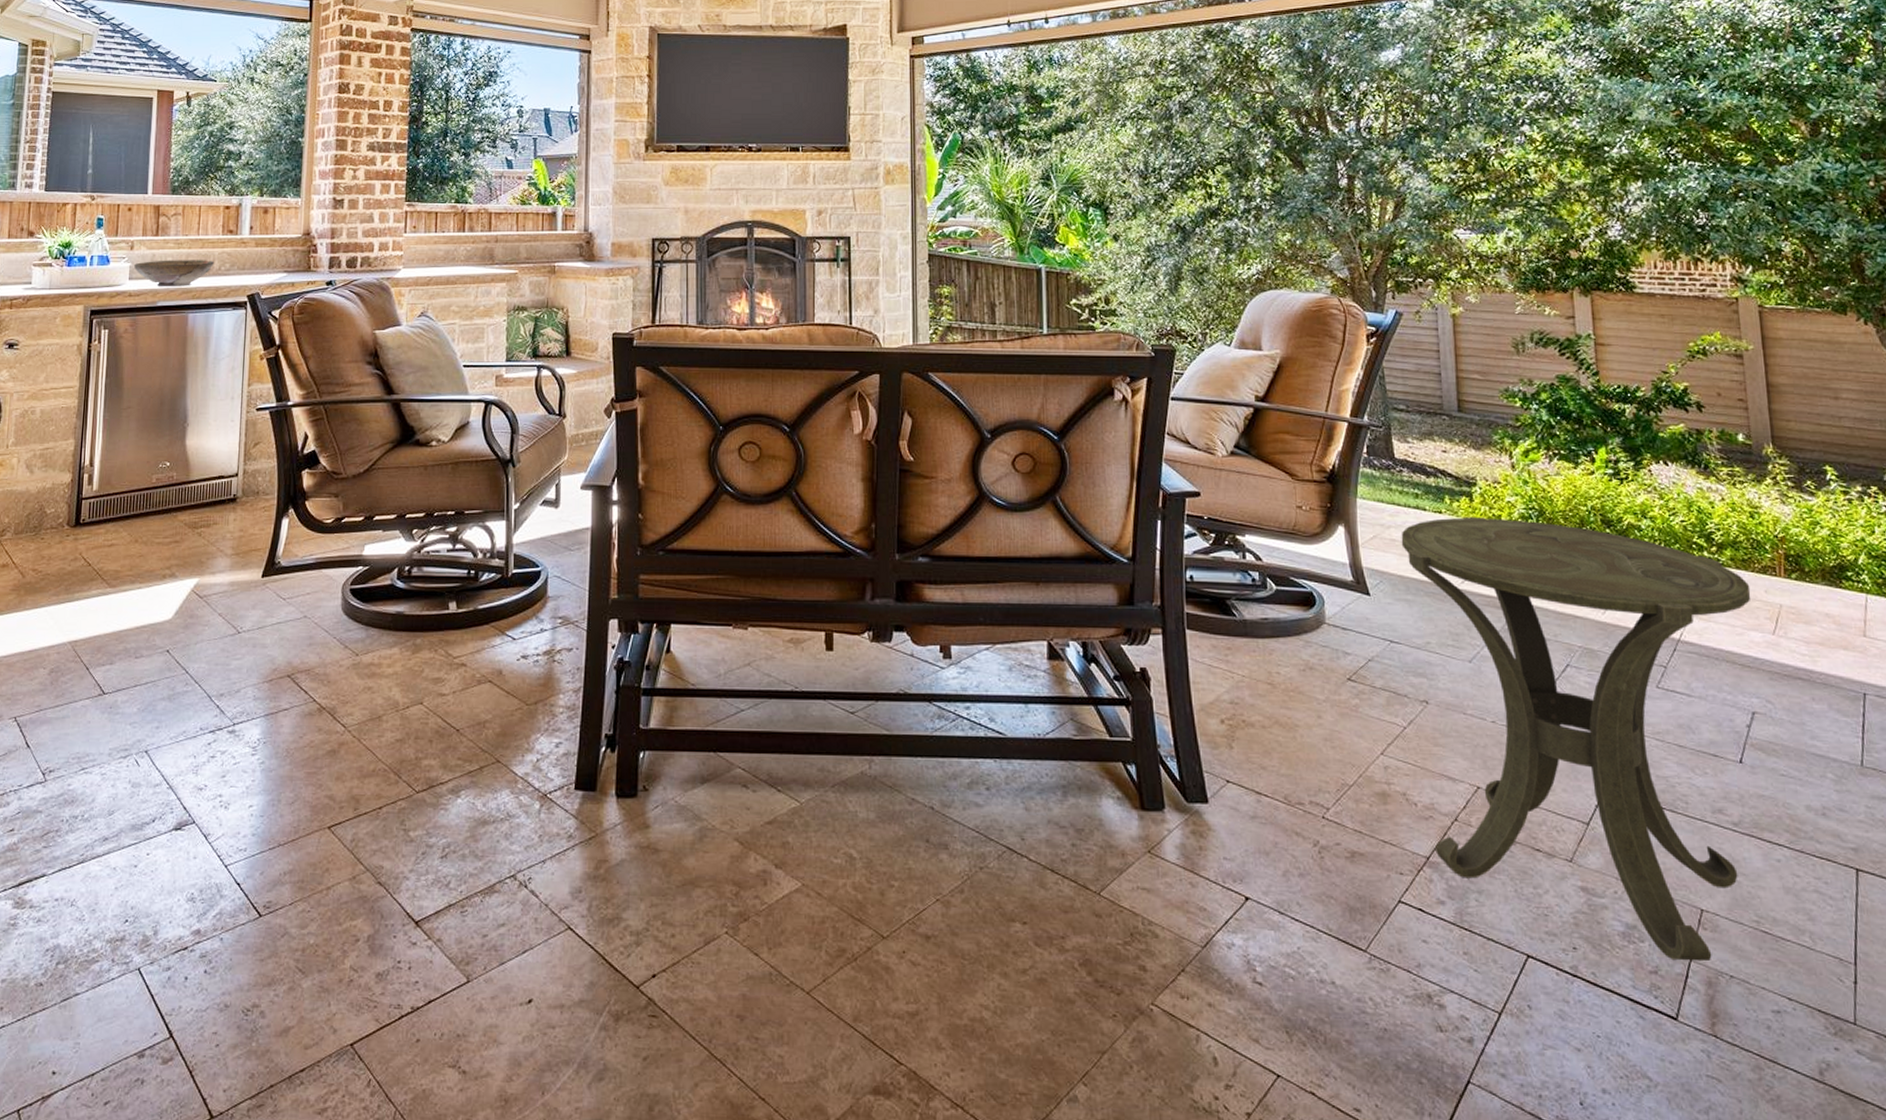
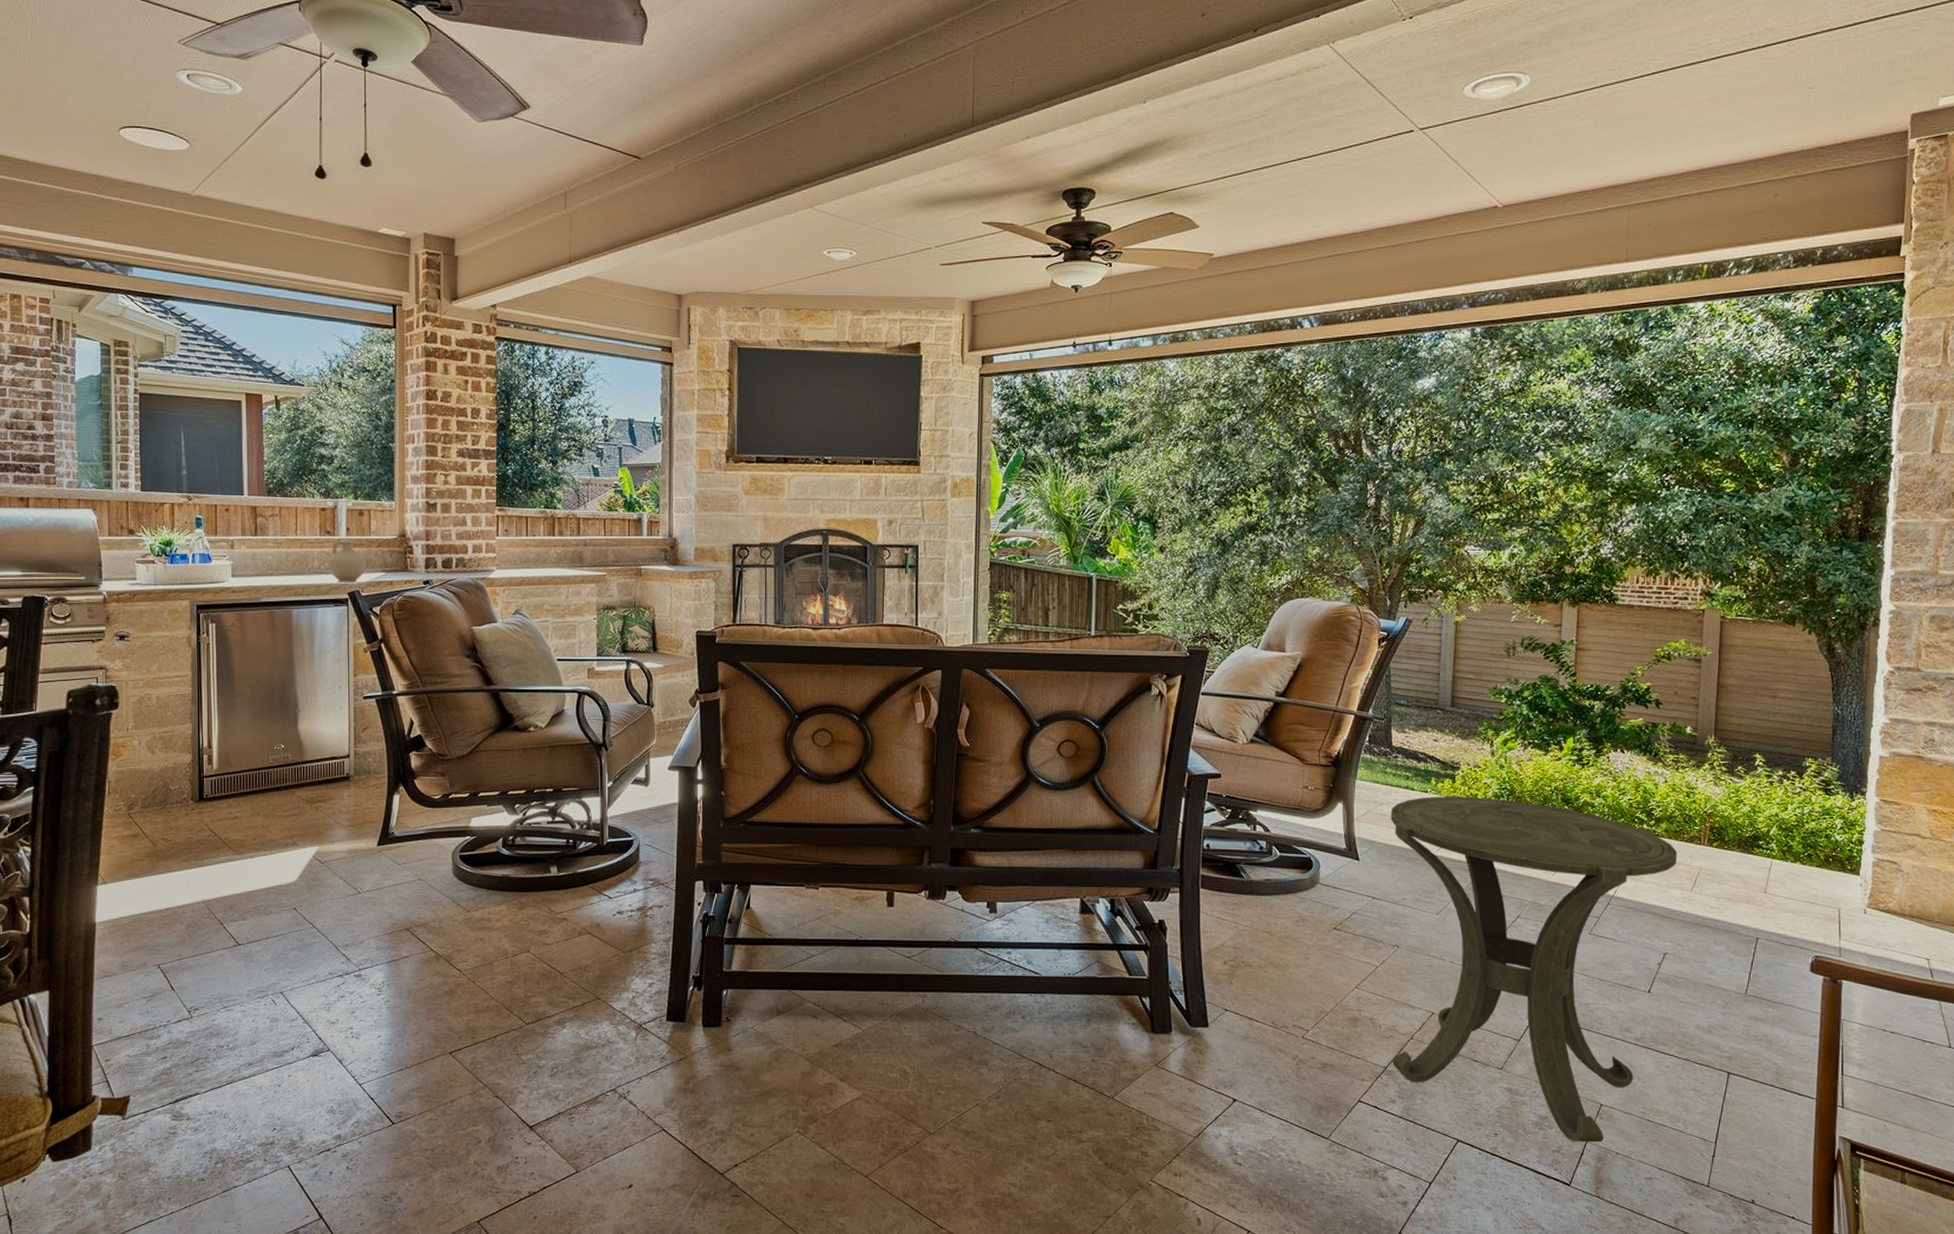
bowl: present [134,260,215,286] -> none [236,558,315,584]
ceramic jug: none [228,240,269,286] -> present [328,540,367,584]

